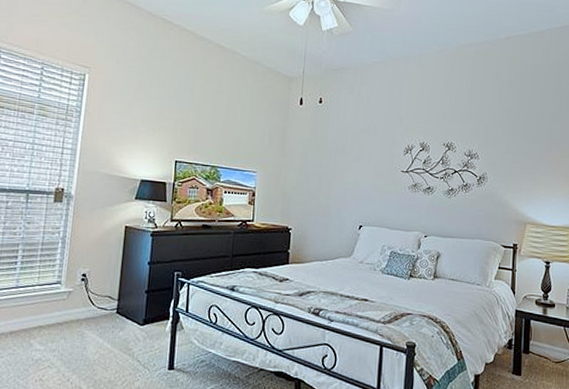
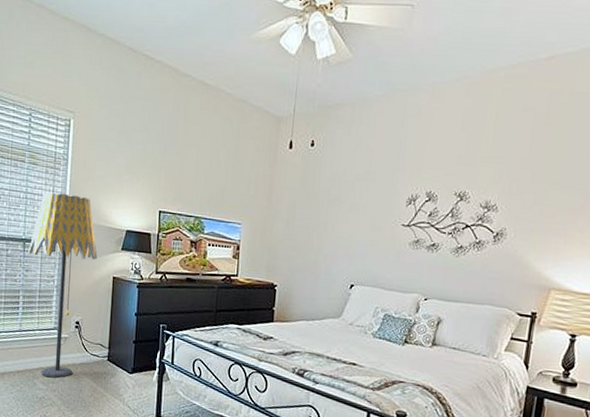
floor lamp: none [31,143,109,337] -> present [28,192,98,378]

